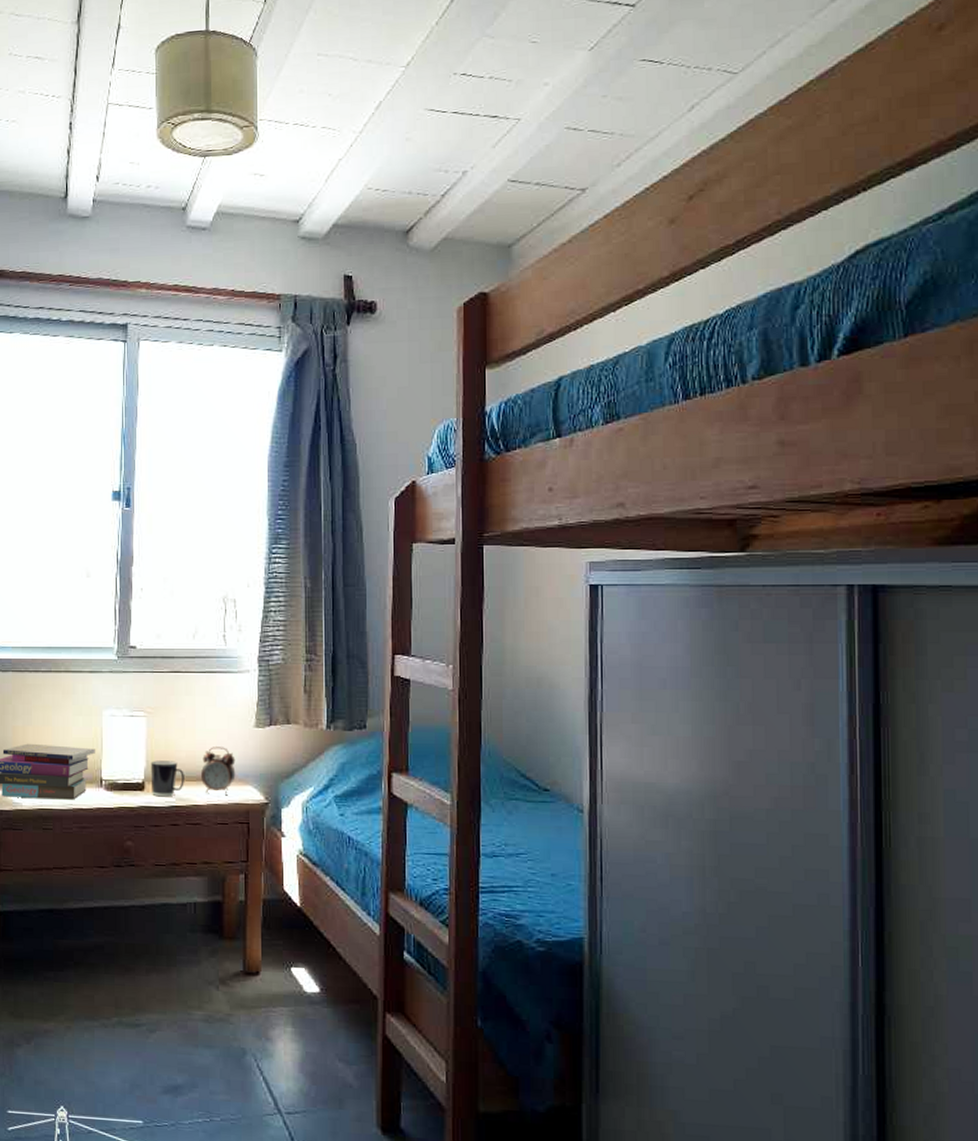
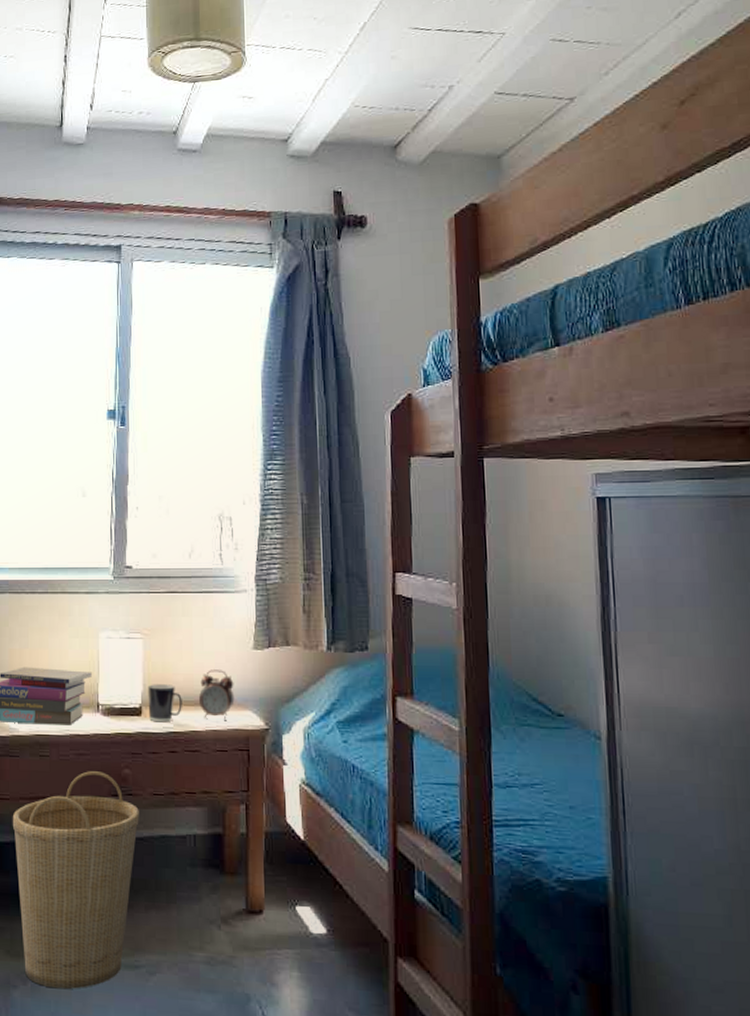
basket: none [15,843,141,1047] -> present [12,771,139,990]

